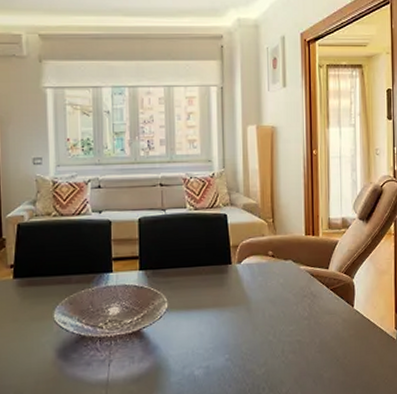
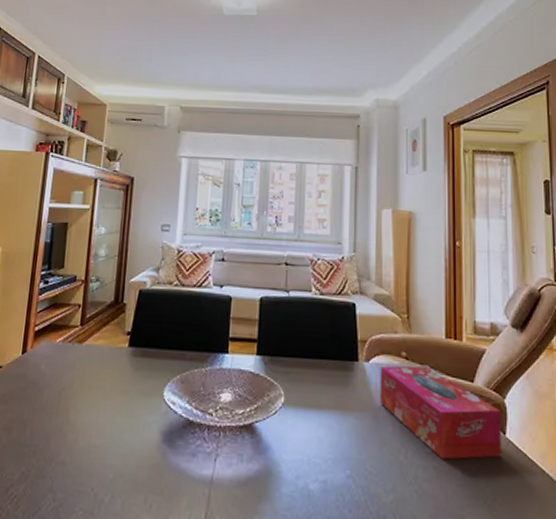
tissue box: none [250,261,350,334] -> present [380,365,501,460]

